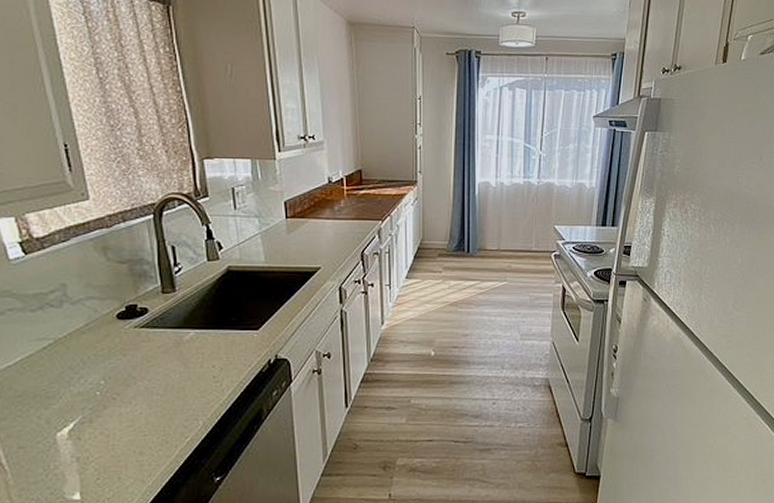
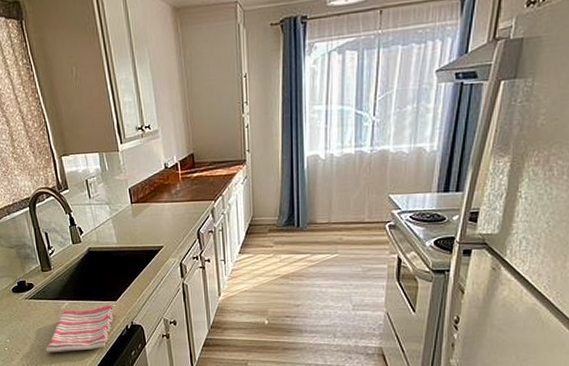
dish towel: none [156,335,253,397] -> present [46,305,114,353]

